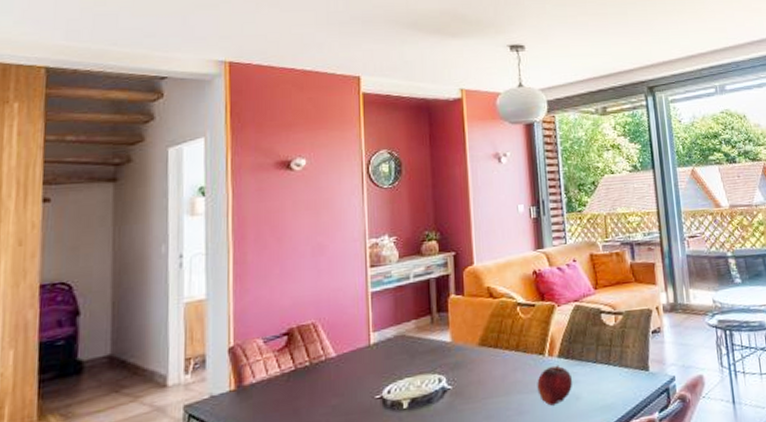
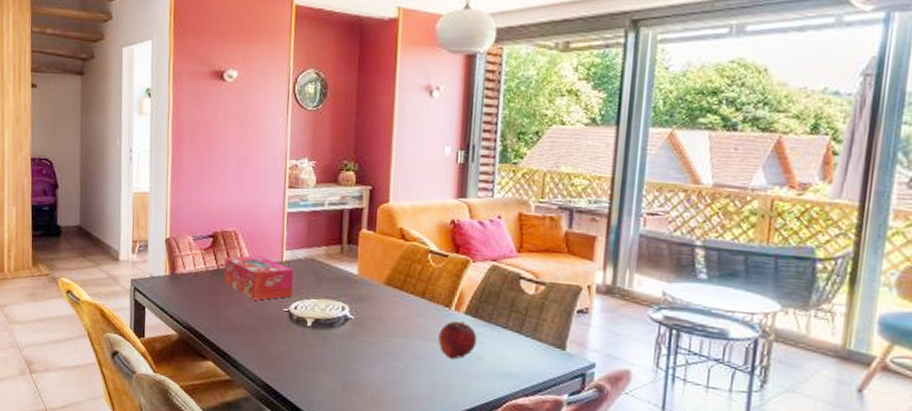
tissue box: none [304,343,384,395] -> present [224,255,294,301]

